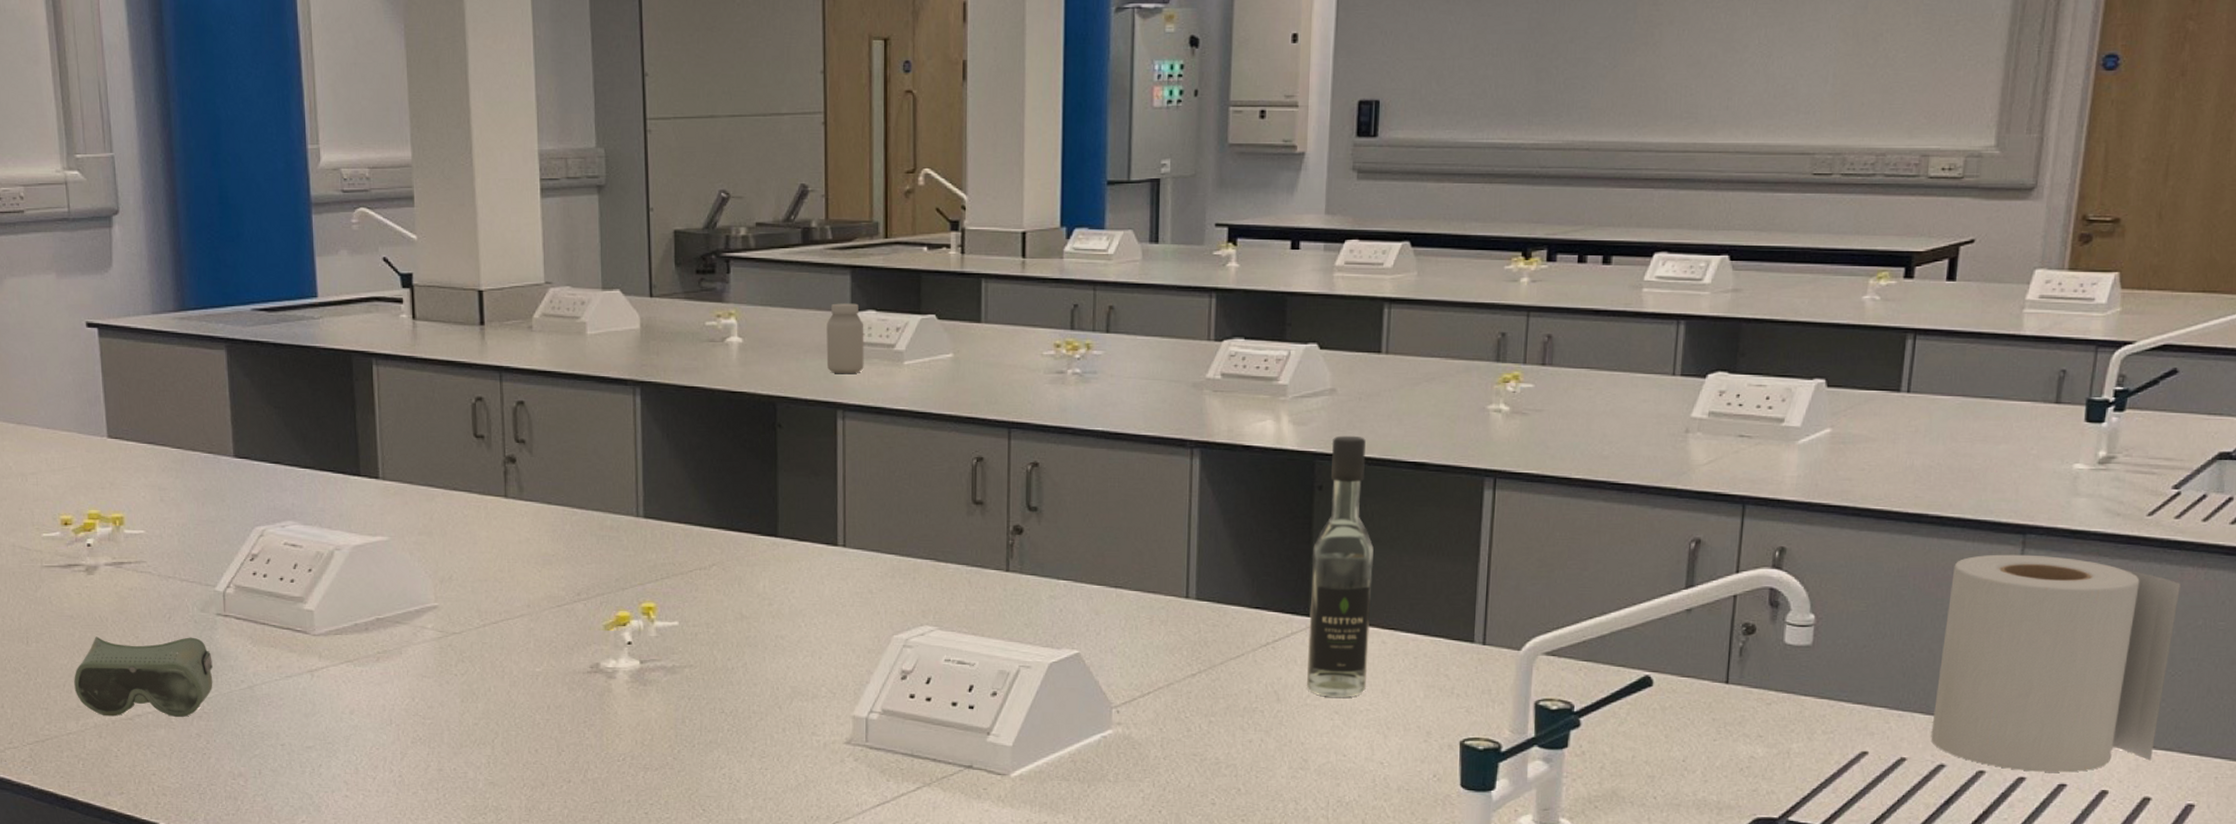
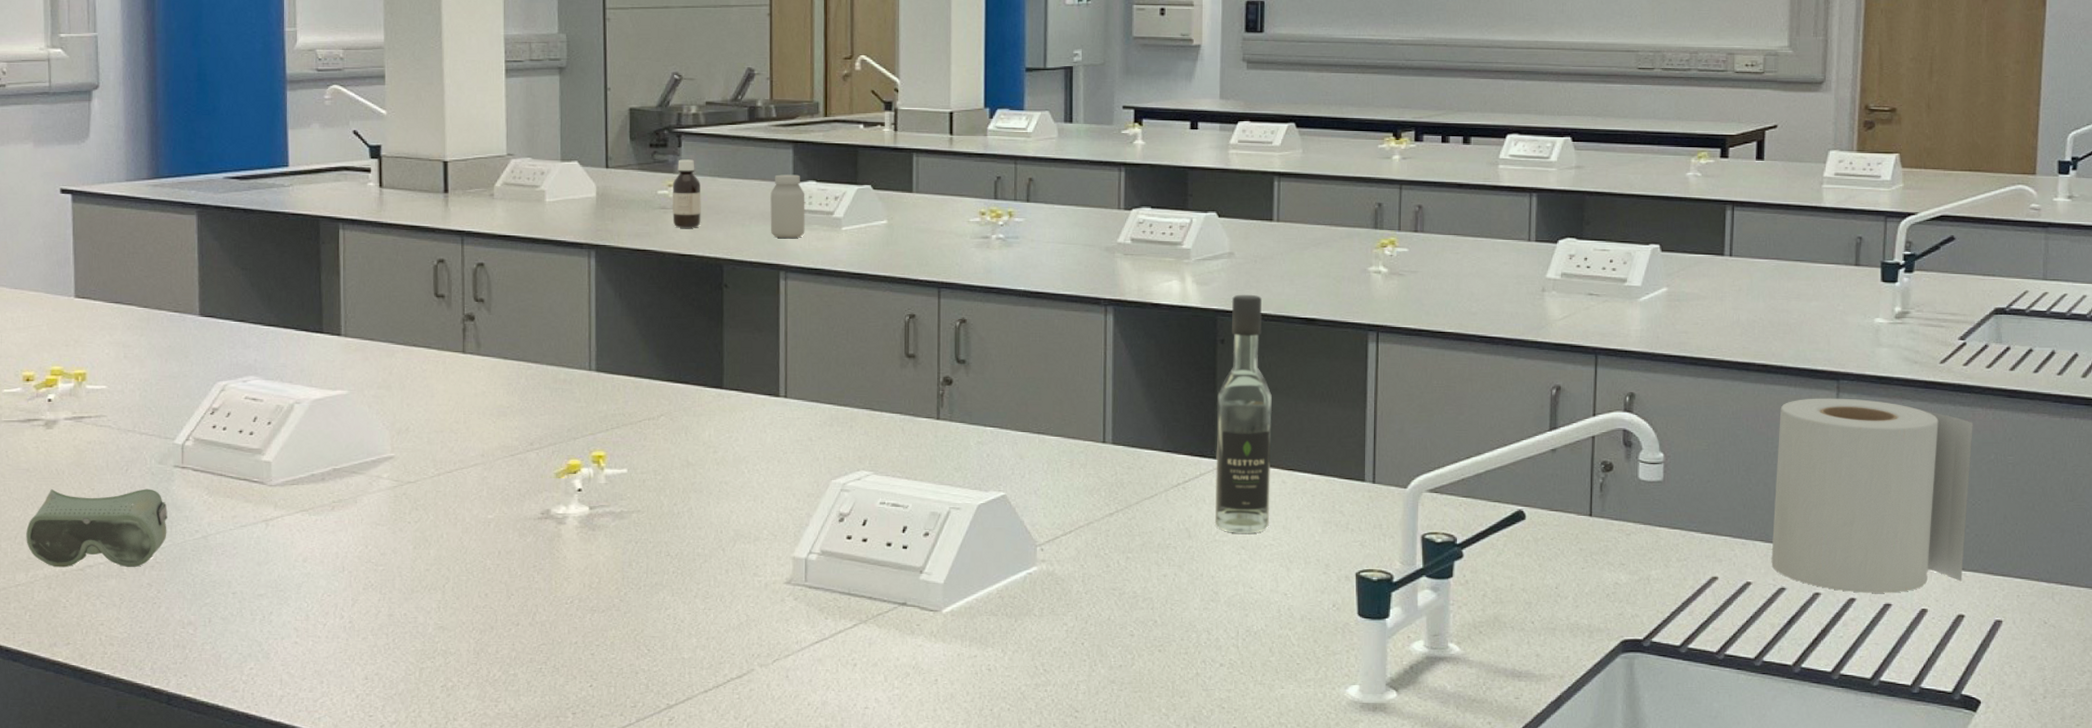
bottle: none [722,287,752,363] -> present [672,159,701,228]

